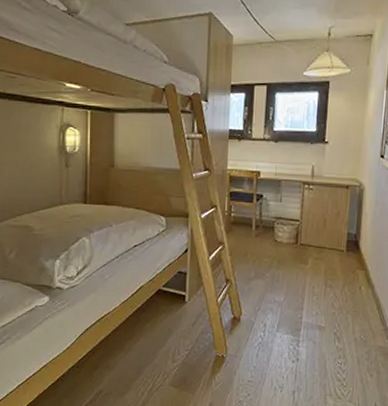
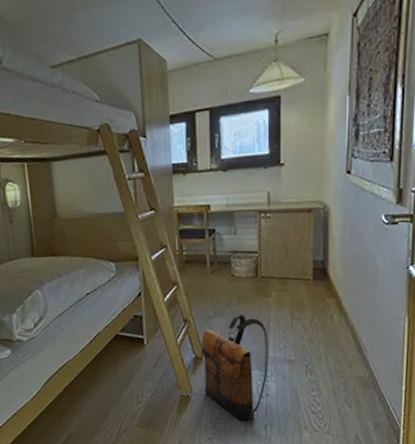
backpack: none [239,279,302,385] -> present [201,315,268,421]

